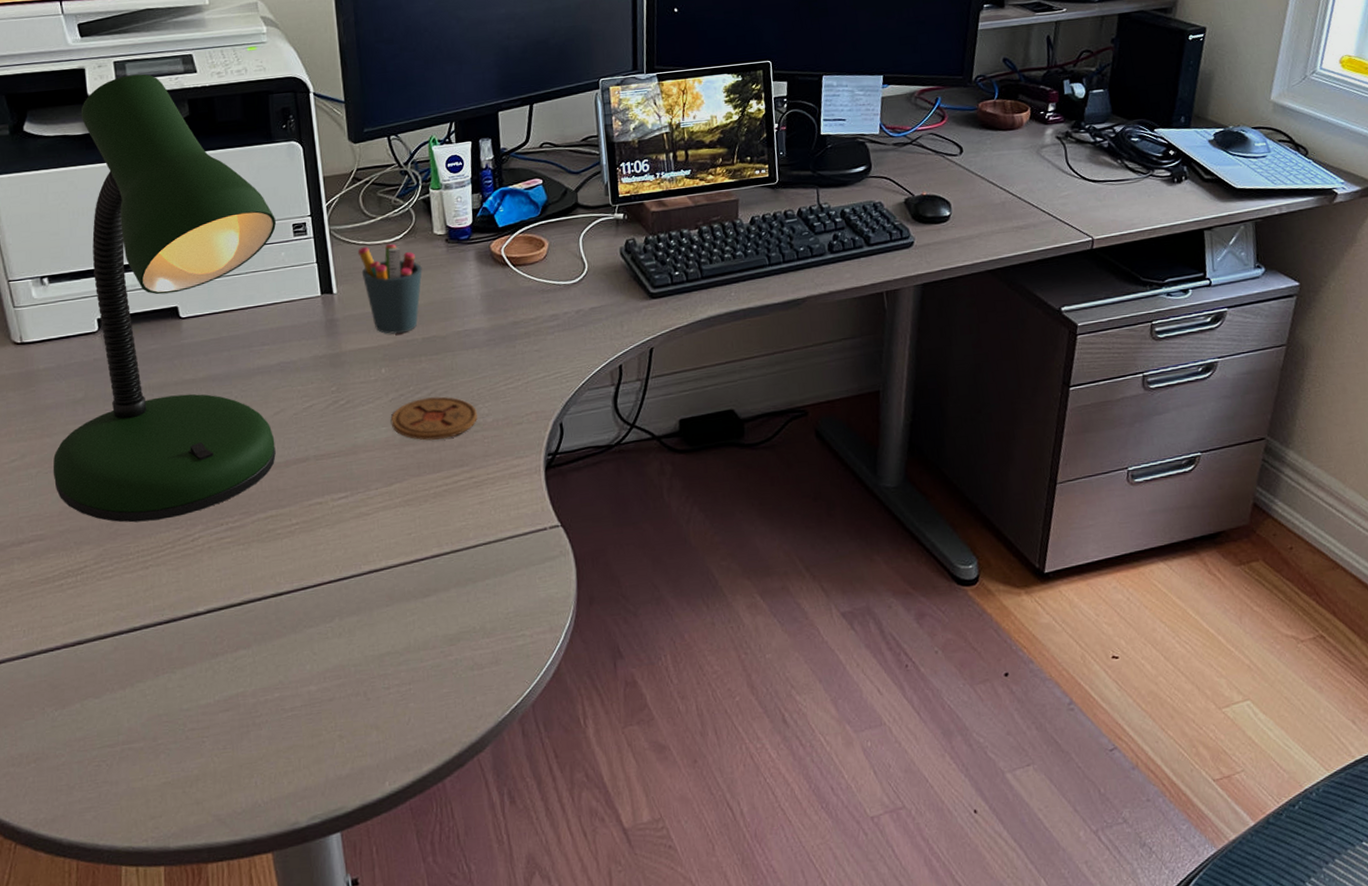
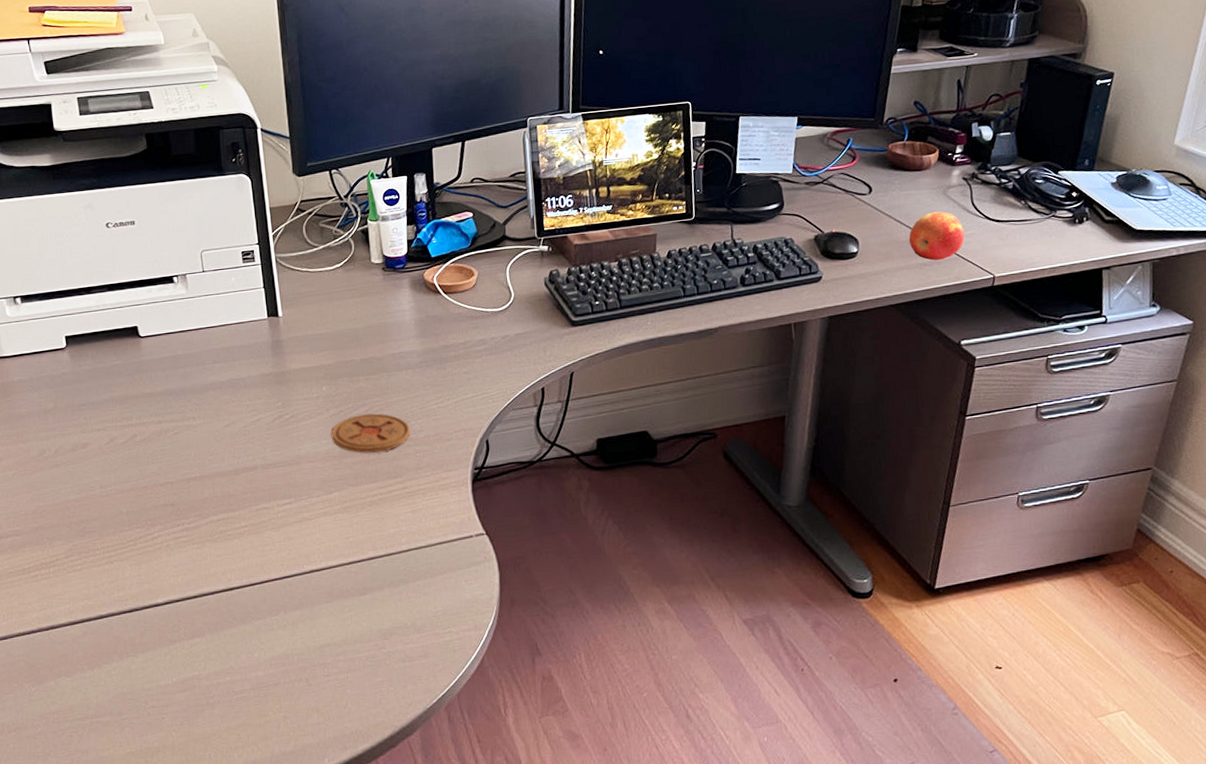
desk lamp: present [53,74,277,523] -> none [27,109,227,522]
pen holder: present [357,243,422,334] -> none [301,271,361,355]
apple: none [1002,172,1061,223] -> present [908,211,965,260]

